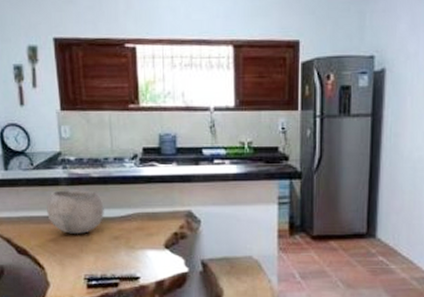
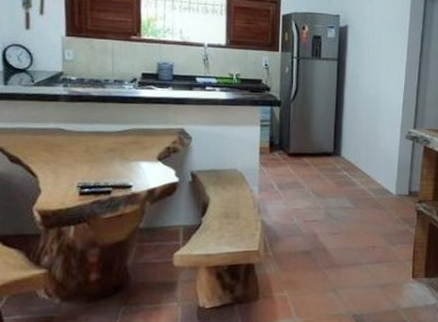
bowl: present [47,188,104,234] -> none [44,104,102,146]

